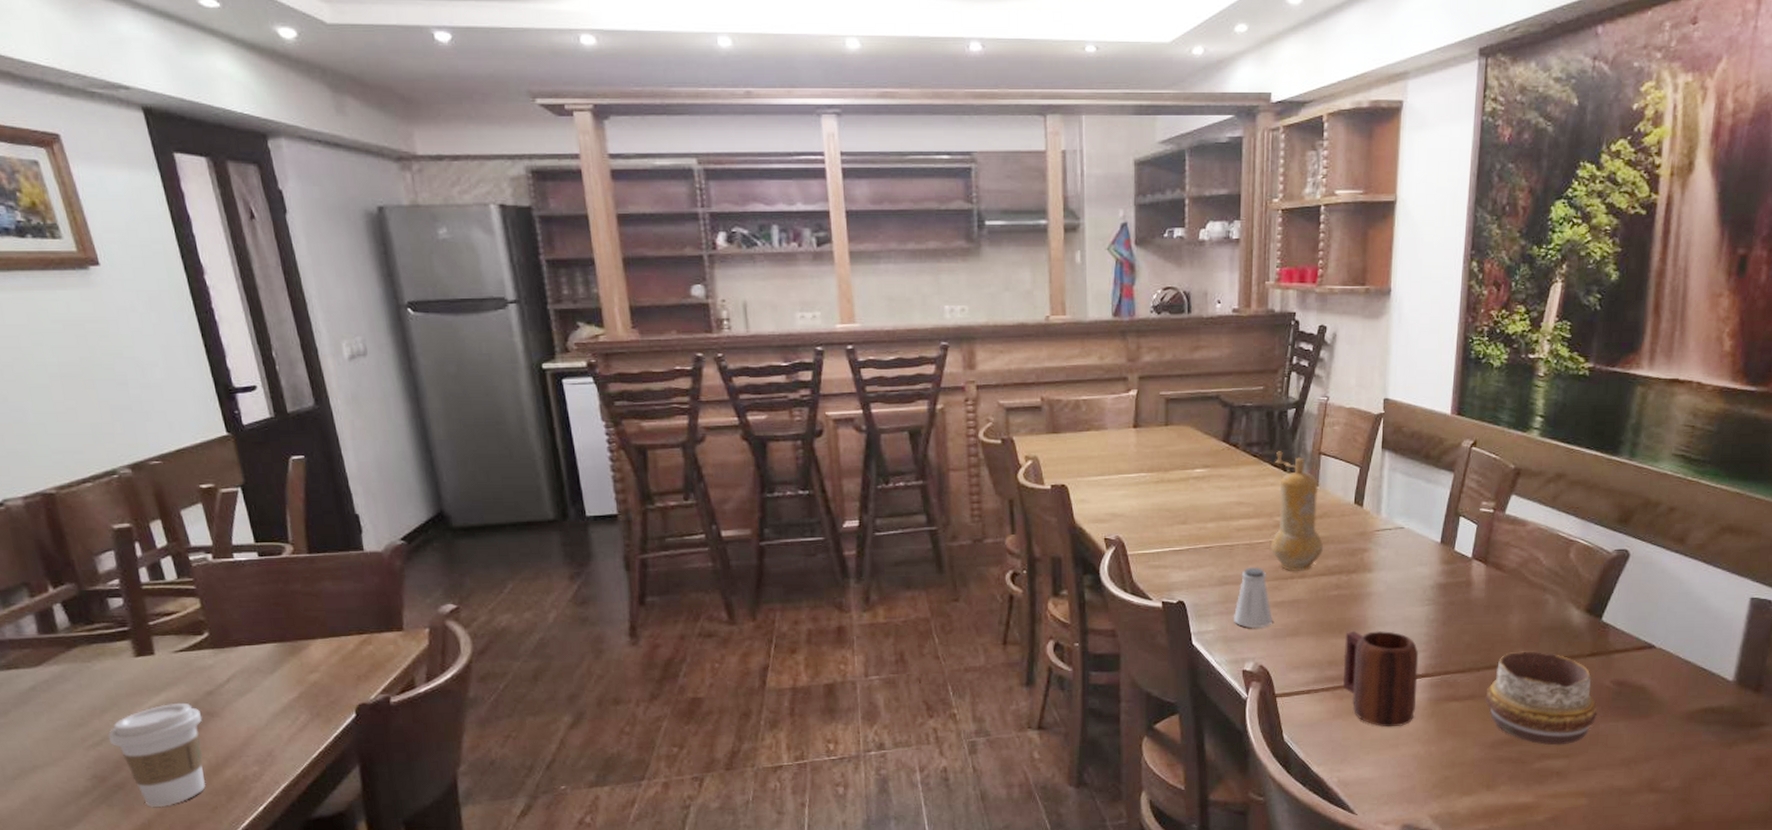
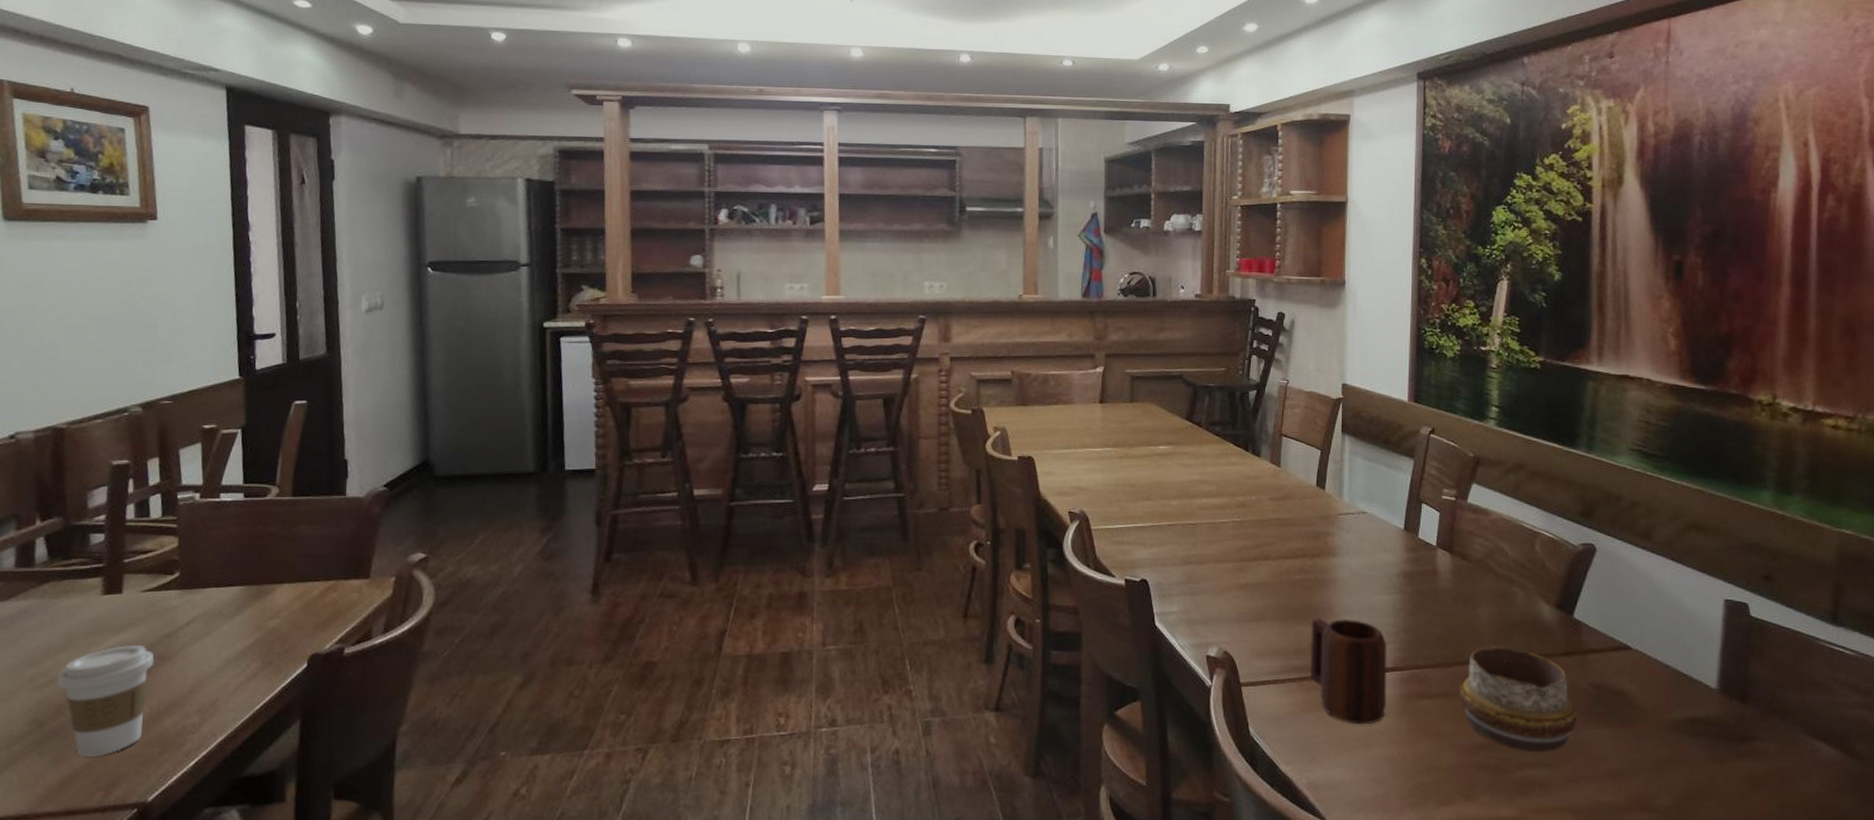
saltshaker: present [1233,567,1273,629] -> none [1196,547,1238,612]
pepper mill: present [1270,451,1324,572] -> none [1234,431,1287,554]

